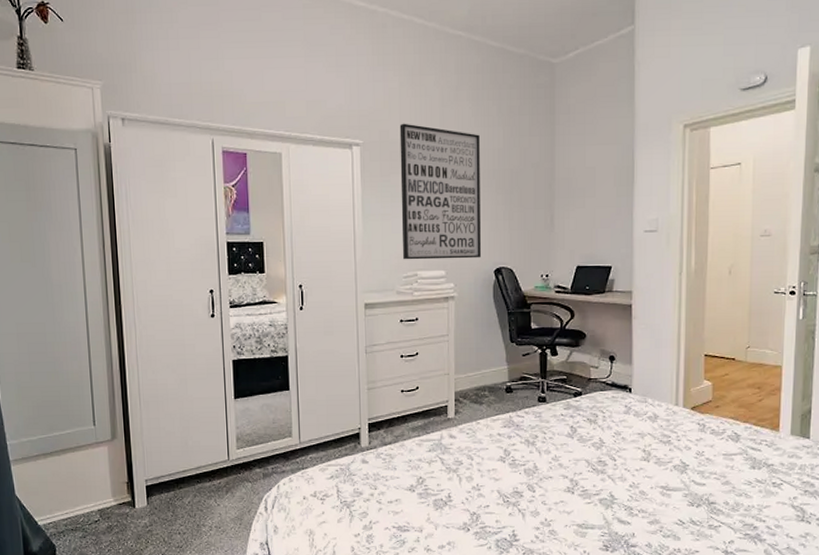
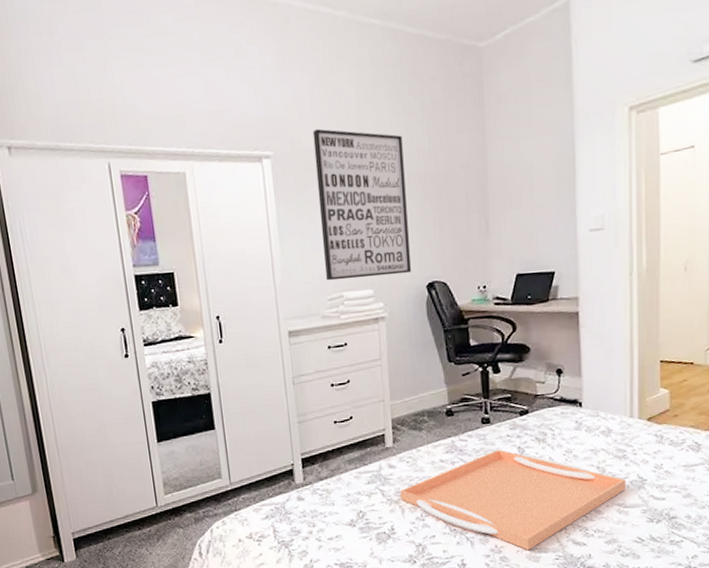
serving tray: none [459,427,670,525] -> present [400,449,627,550]

